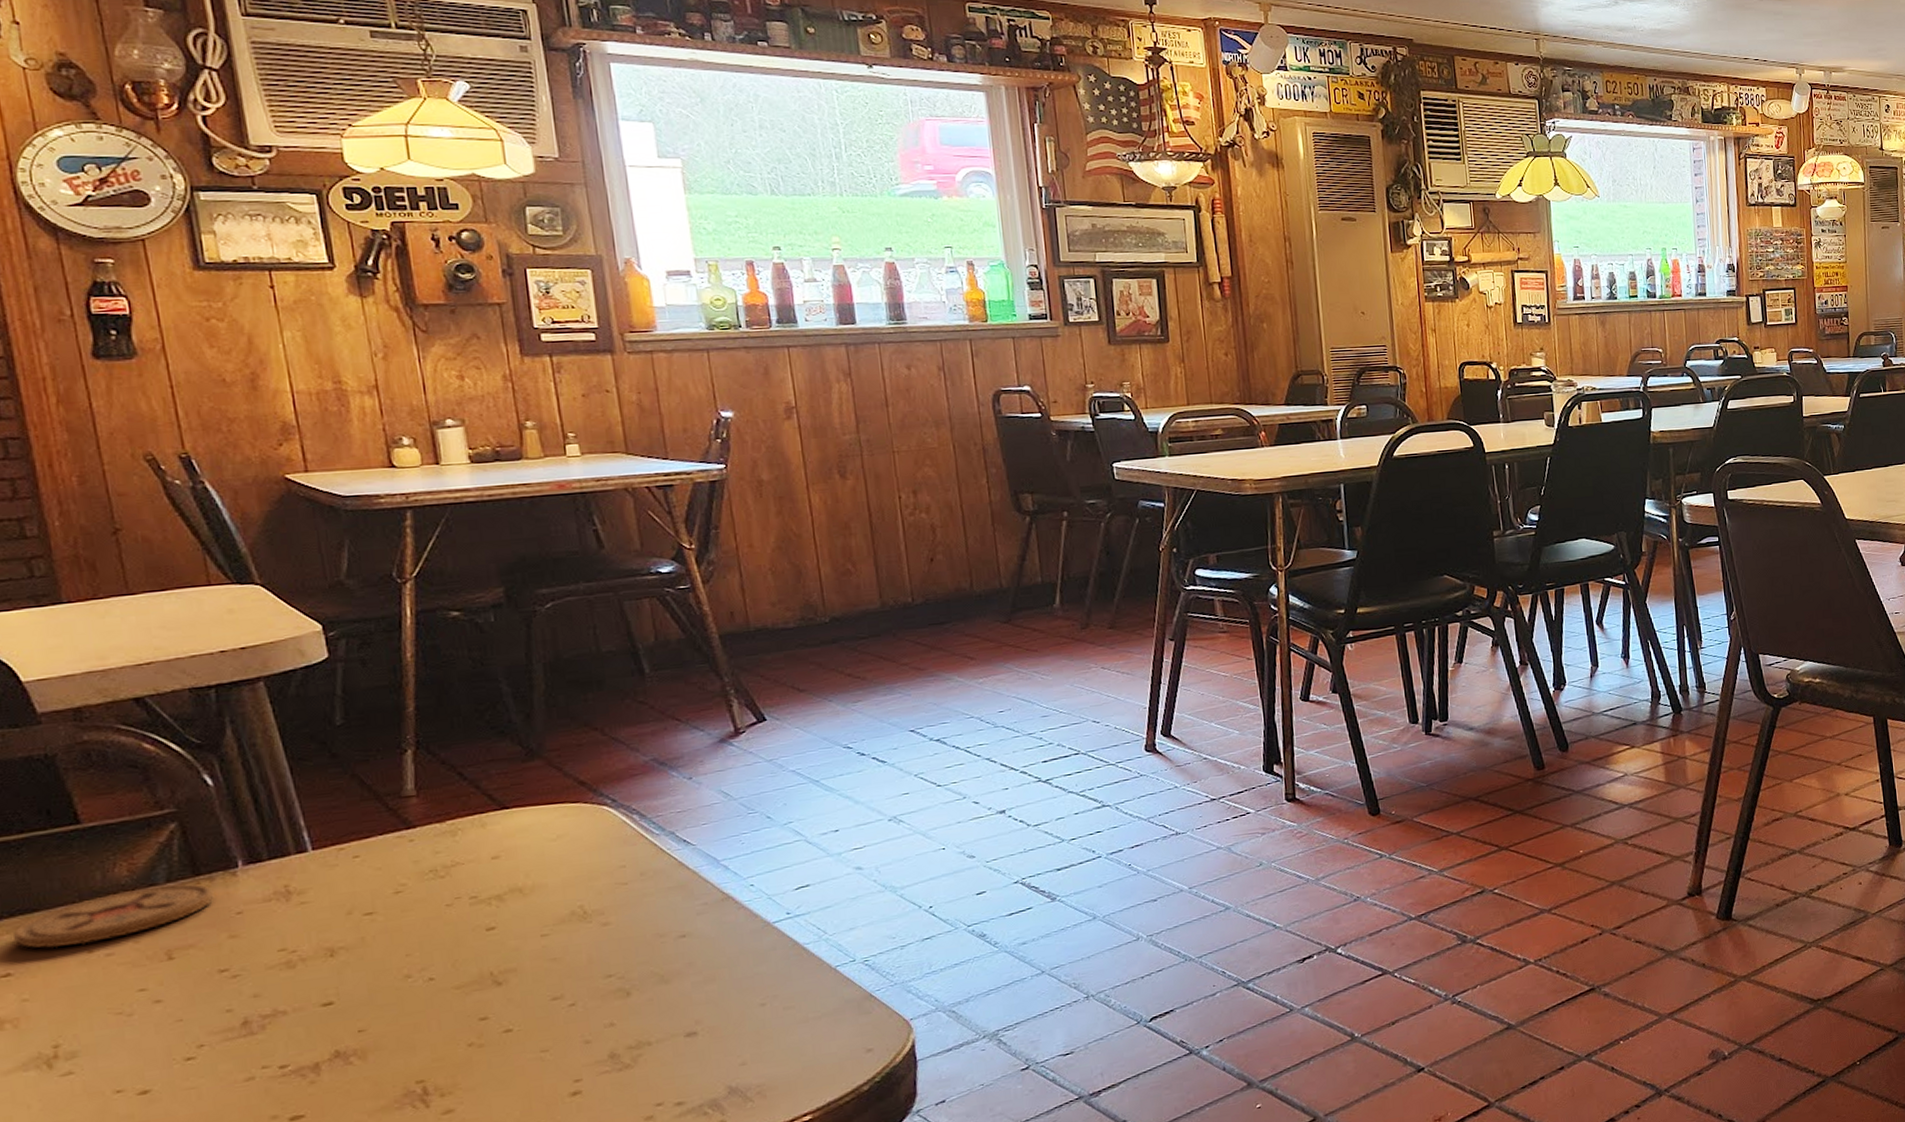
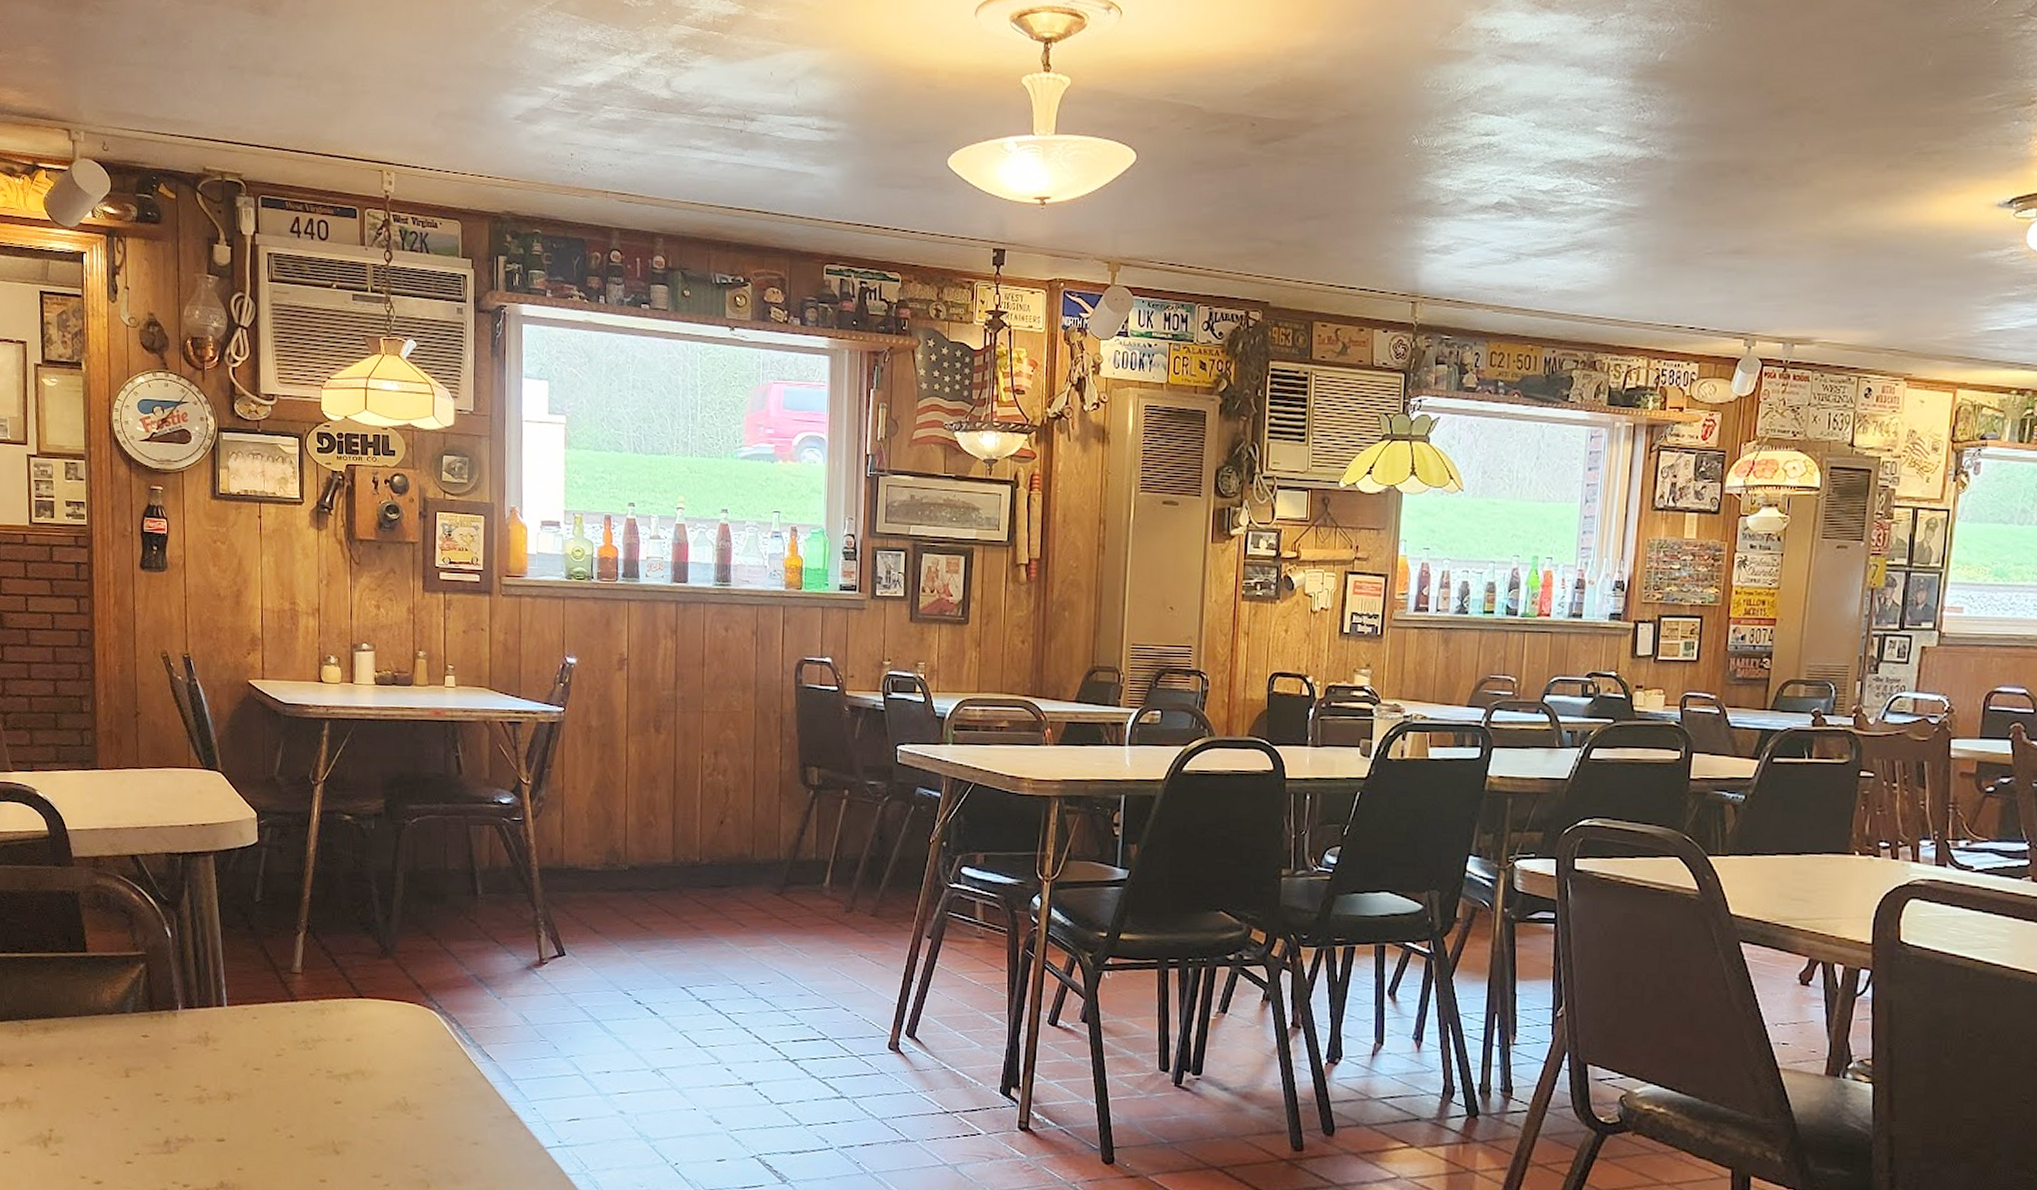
coaster: present [12,884,215,949] -> none [36,1013,161,1052]

